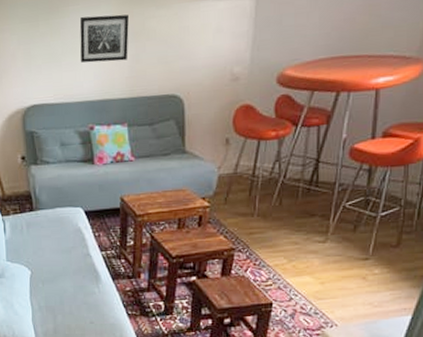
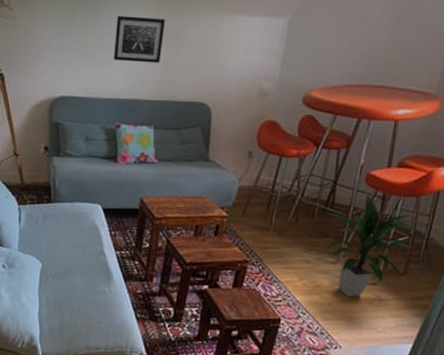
indoor plant: none [312,168,403,274] -> present [327,193,413,297]

